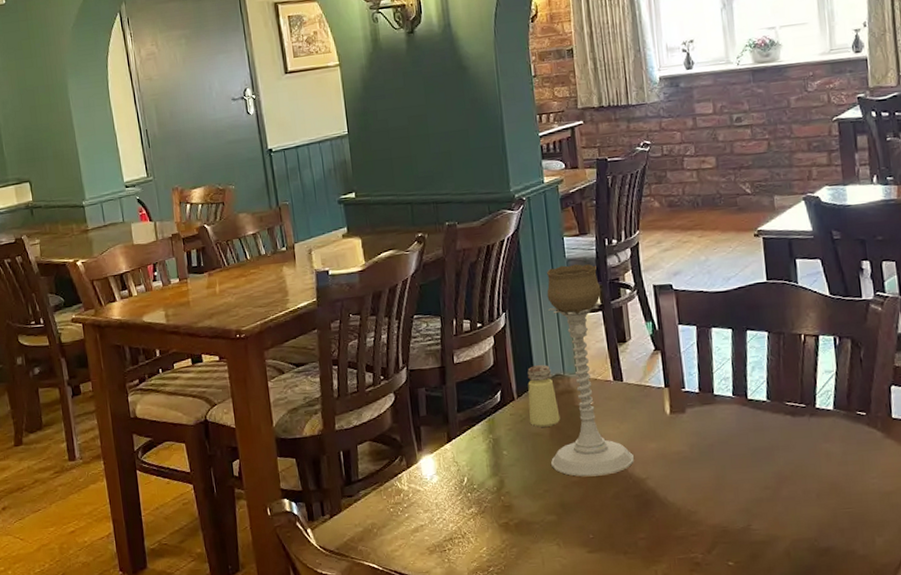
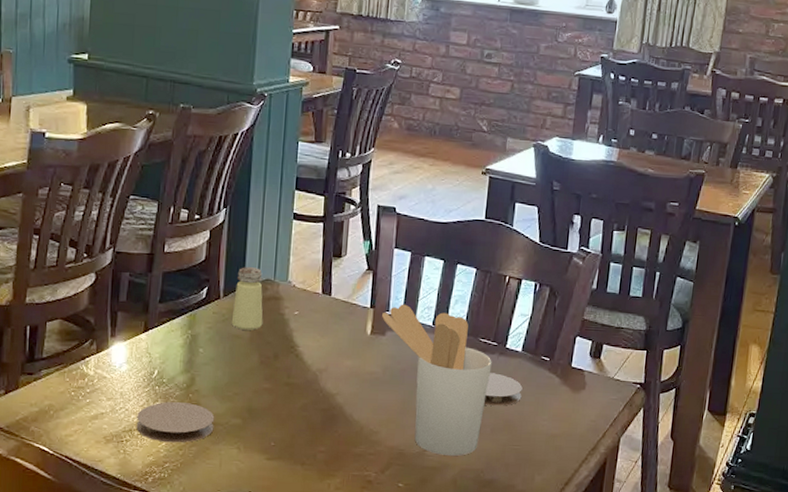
coaster: none [454,505,531,547] -> present [136,402,215,443]
candle holder: present [546,264,634,477] -> none [245,170,328,386]
utensil holder: none [678,378,806,528] -> present [382,304,492,456]
coaster: none [802,435,844,470] -> present [483,373,523,406]

